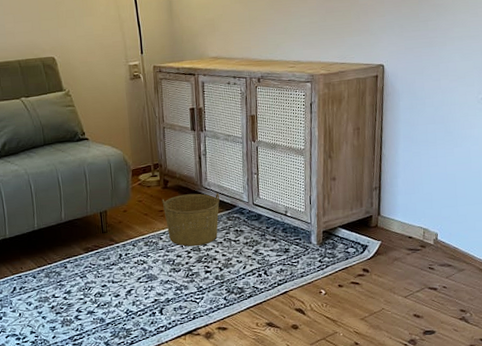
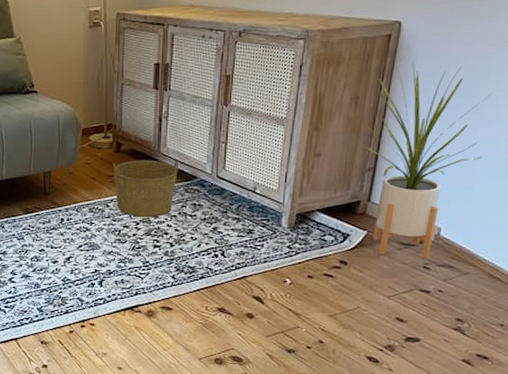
house plant: none [359,97,460,261] -> present [356,62,492,259]

